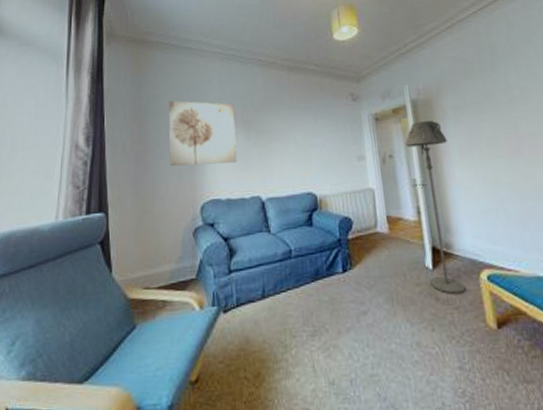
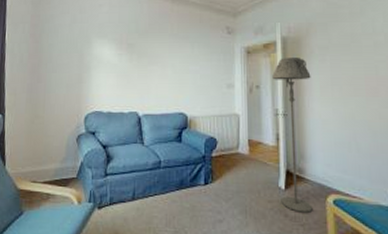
wall art: present [169,101,237,167] -> none [60,21,121,81]

